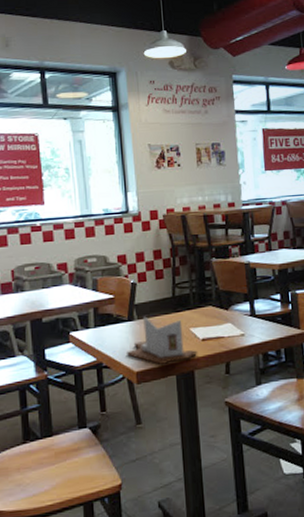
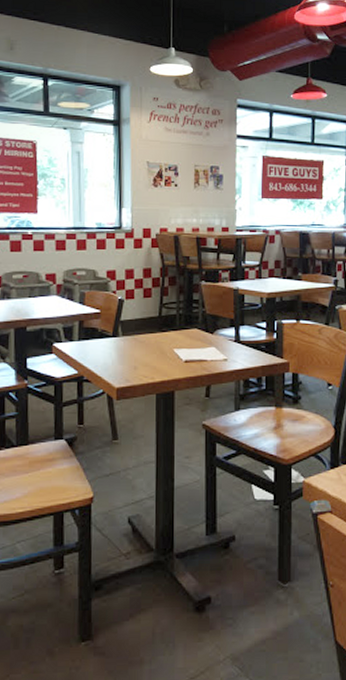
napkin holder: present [125,316,198,365] -> none [107,333,180,384]

